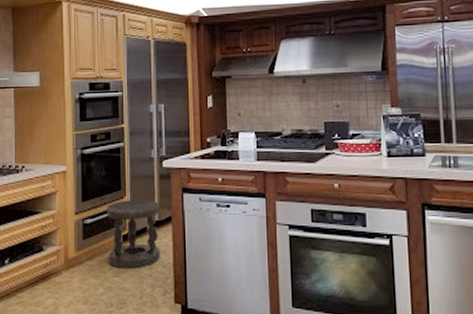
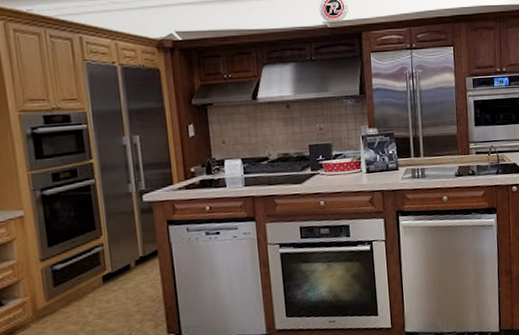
stool: present [107,199,160,268] -> none [80,236,148,310]

